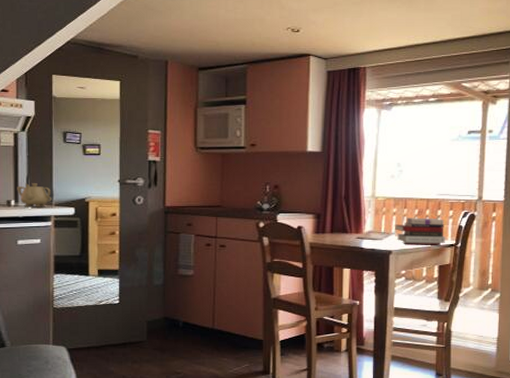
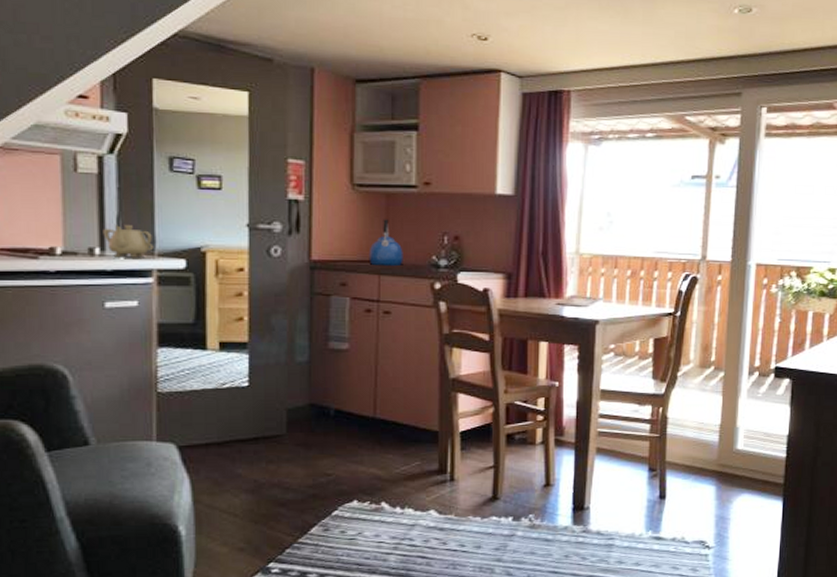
kettle: none [208,174,235,210] -> present [369,219,403,267]
books: present [395,217,445,245] -> none [603,280,662,314]

